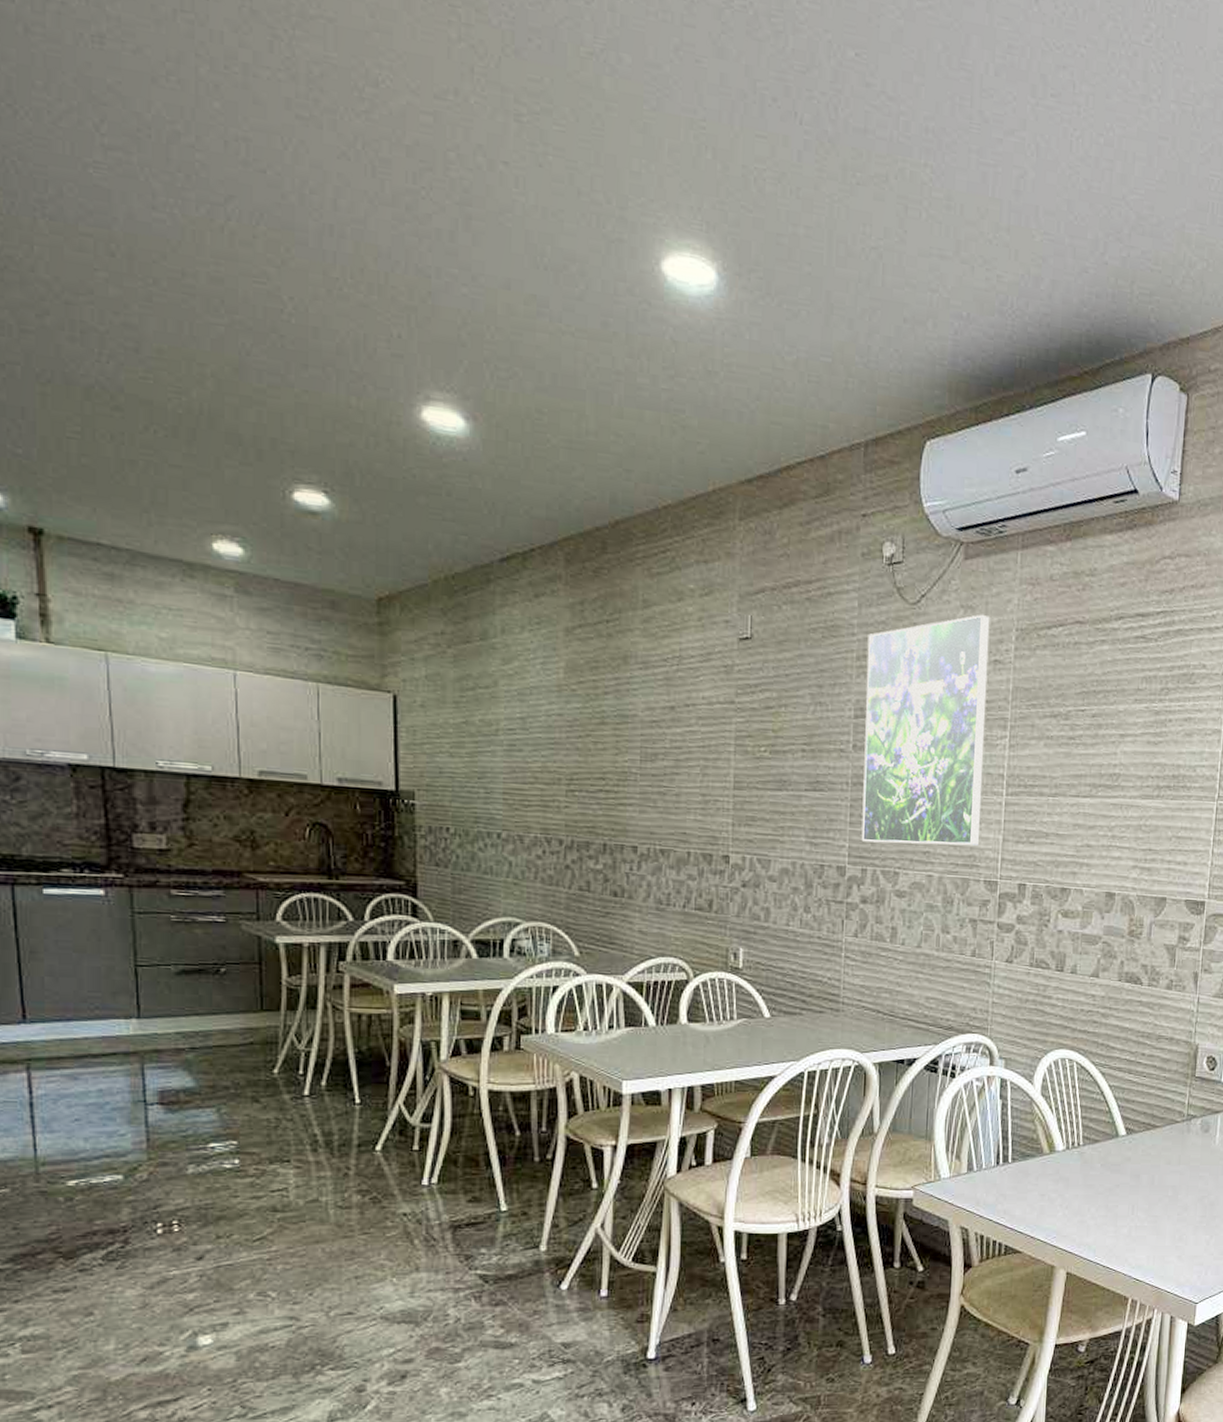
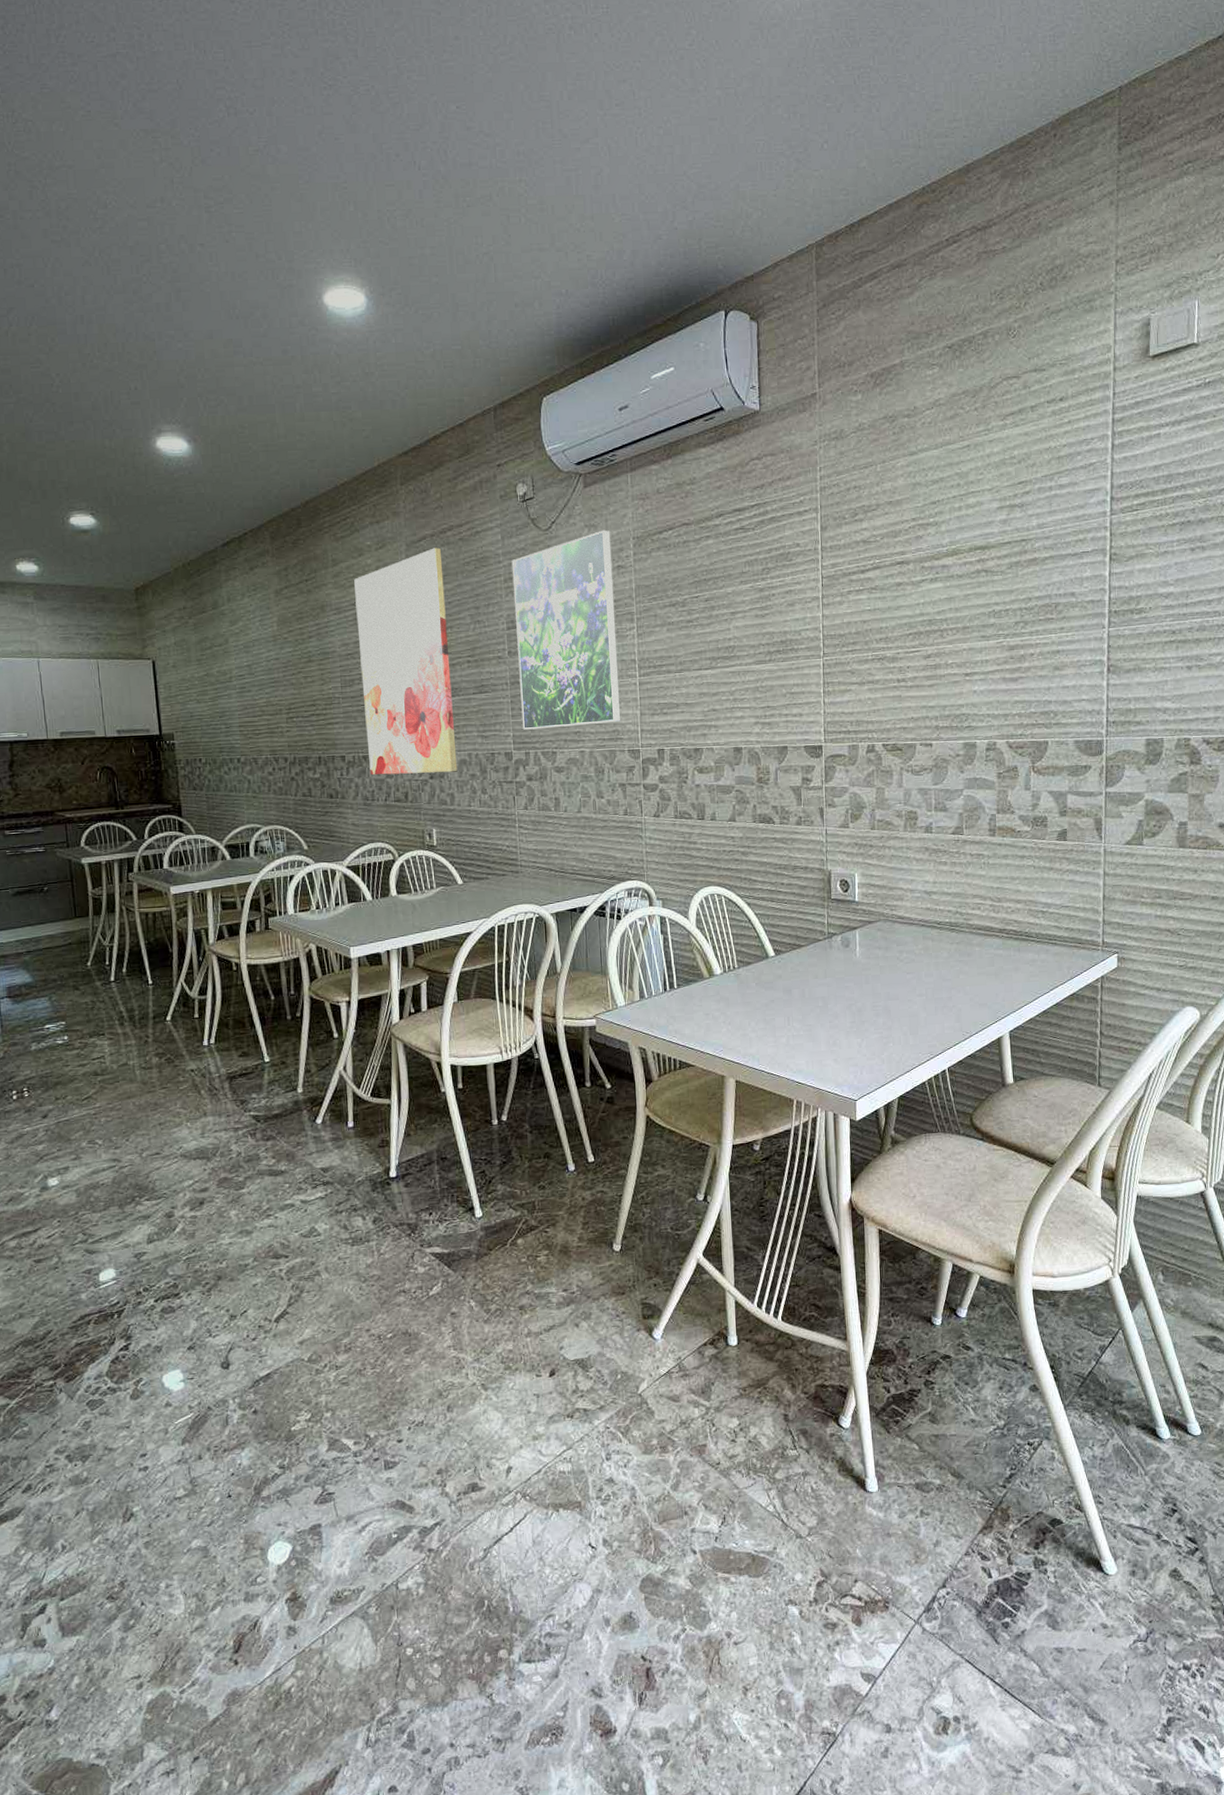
wall art: none [667,604,782,883] -> present [354,547,458,776]

